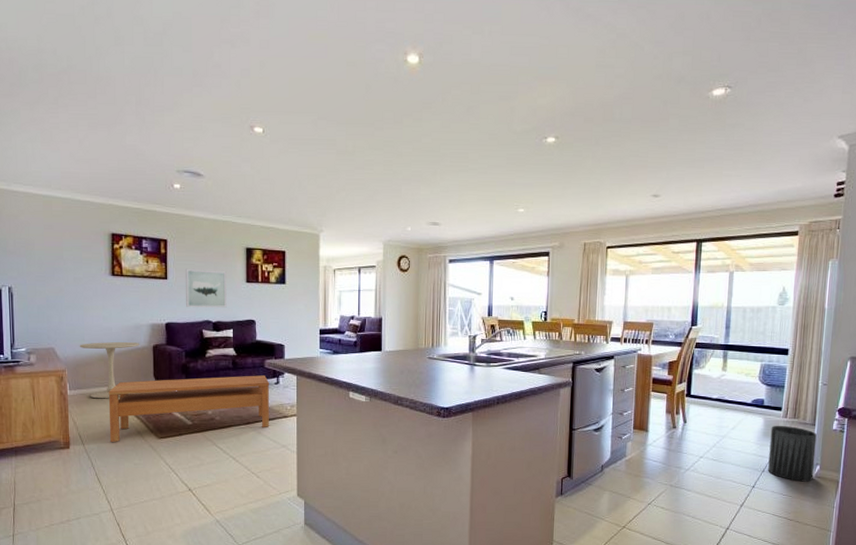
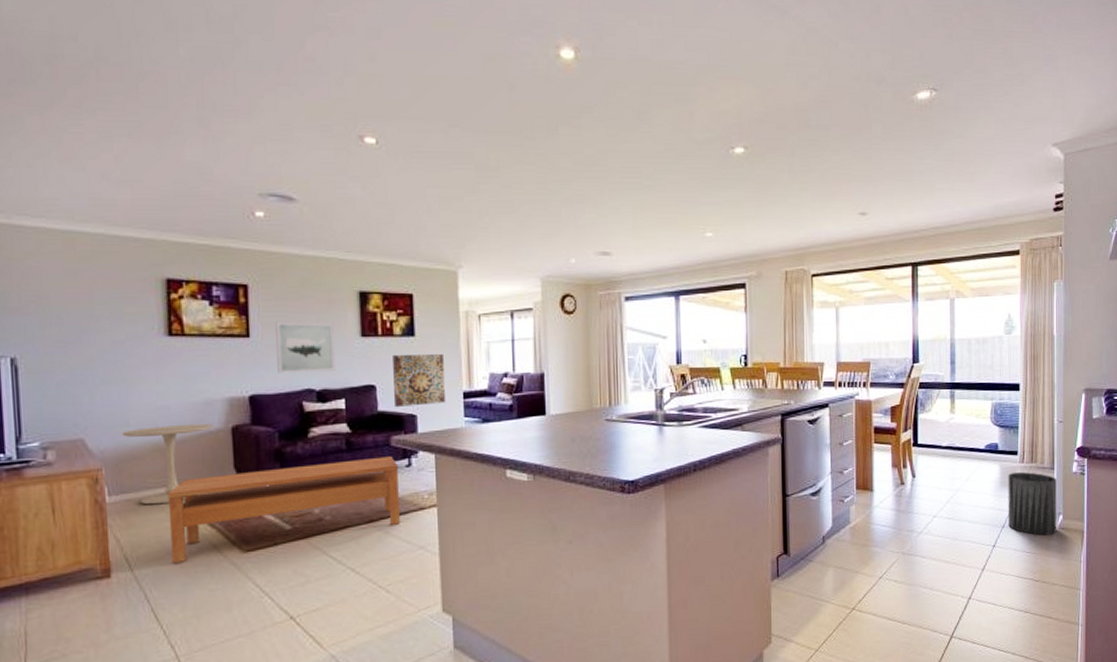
wall art: none [269,298,307,338] -> present [393,354,446,407]

